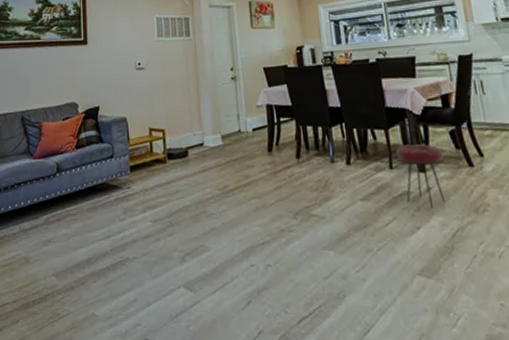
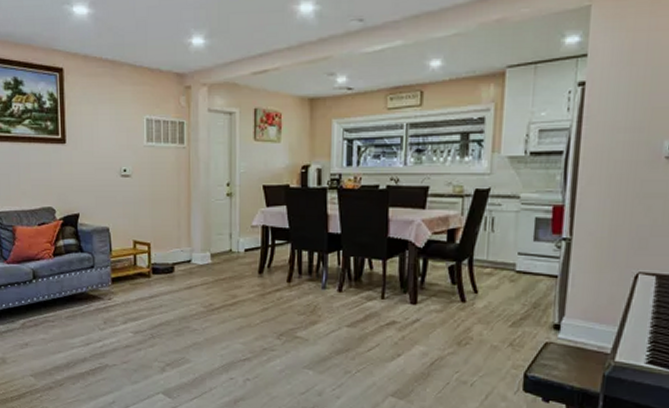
stool: present [395,144,446,208] -> none [390,277,438,338]

